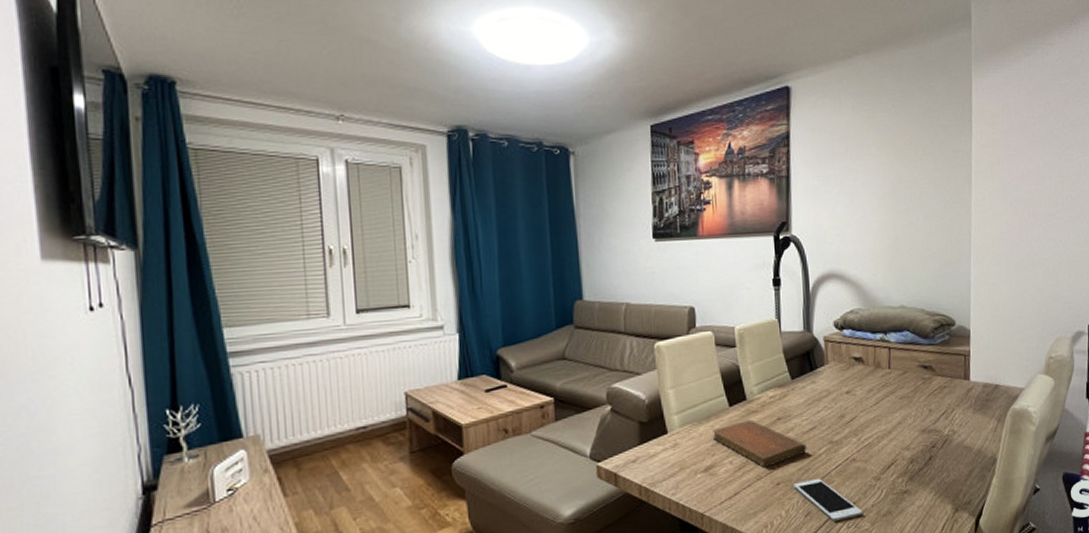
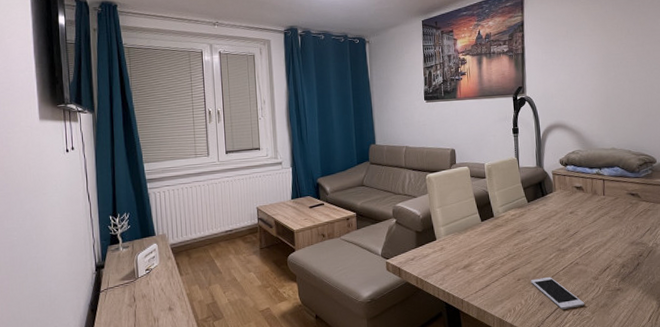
notebook: present [713,420,807,468] -> none [469,231,540,267]

